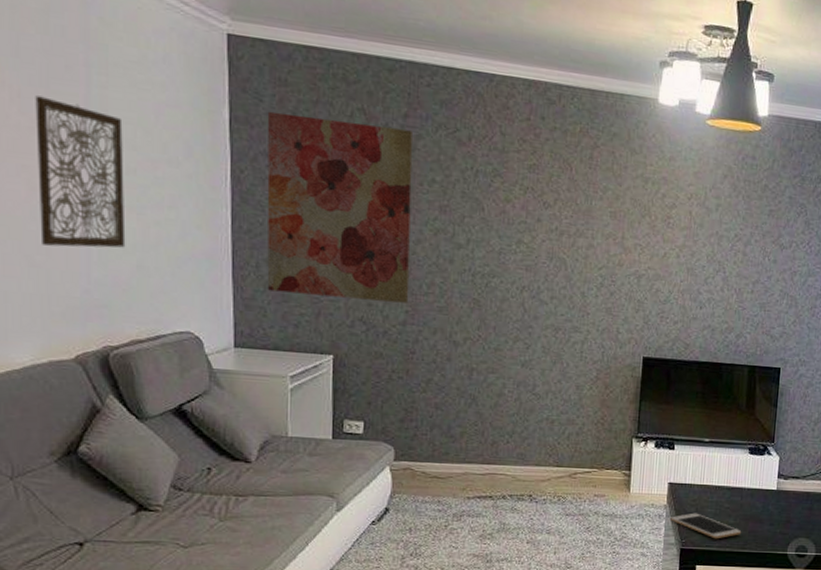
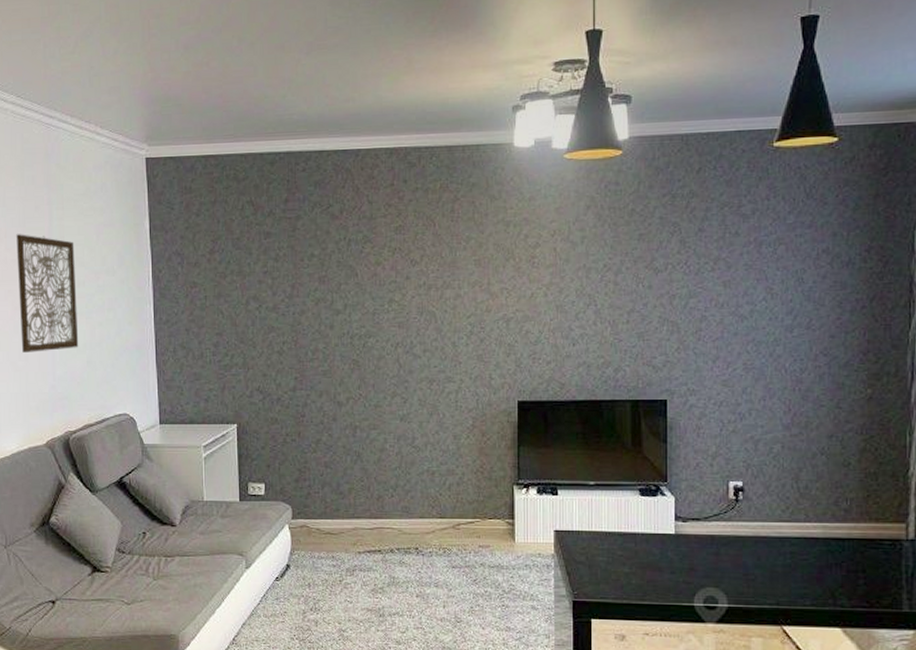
wall art: present [267,111,414,303] -> none [177,213,297,371]
cell phone: present [670,513,741,539] -> none [560,562,638,590]

